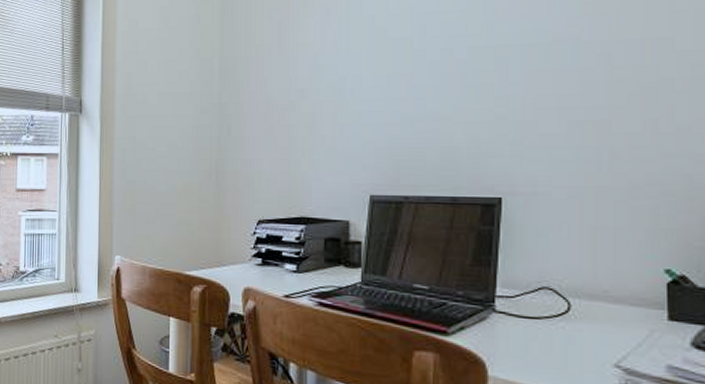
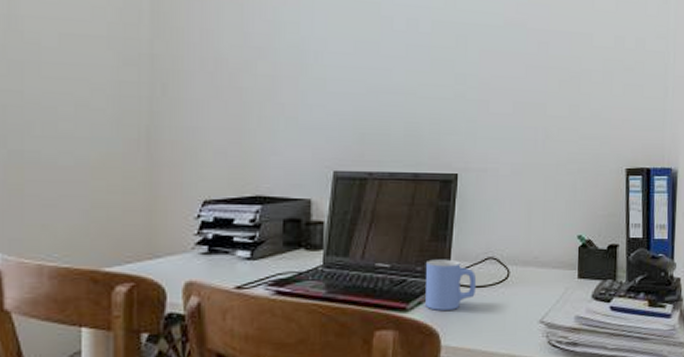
mug: none [469,284,529,340] -> present [425,259,477,310]

